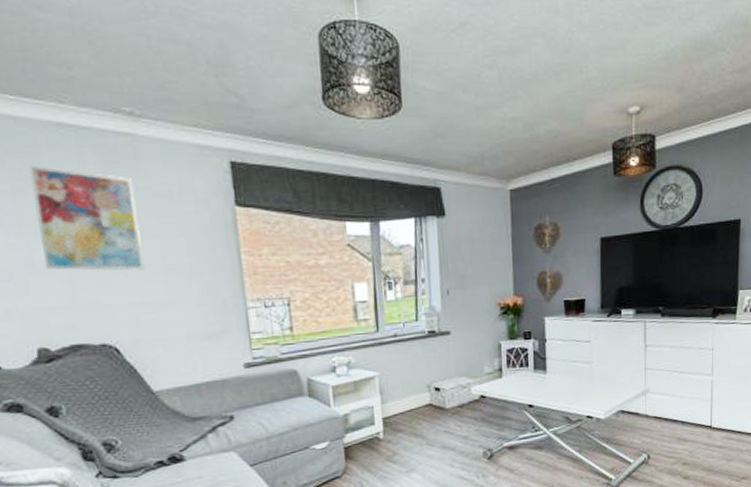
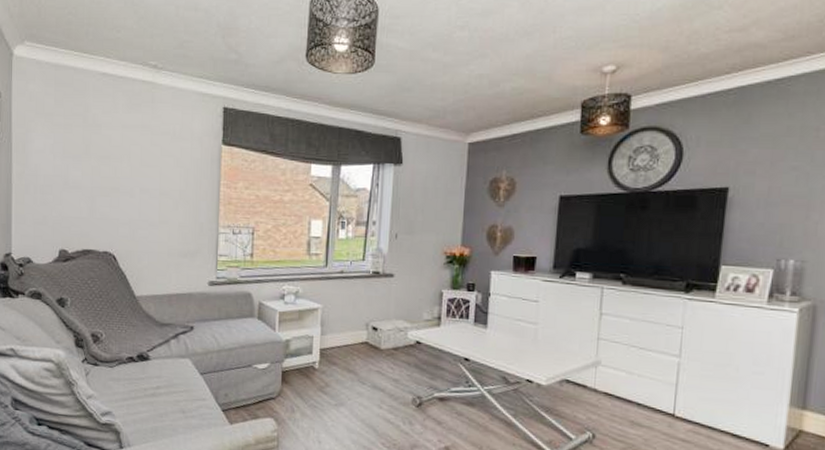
wall art: present [29,165,145,271] -> none [76,105,147,193]

